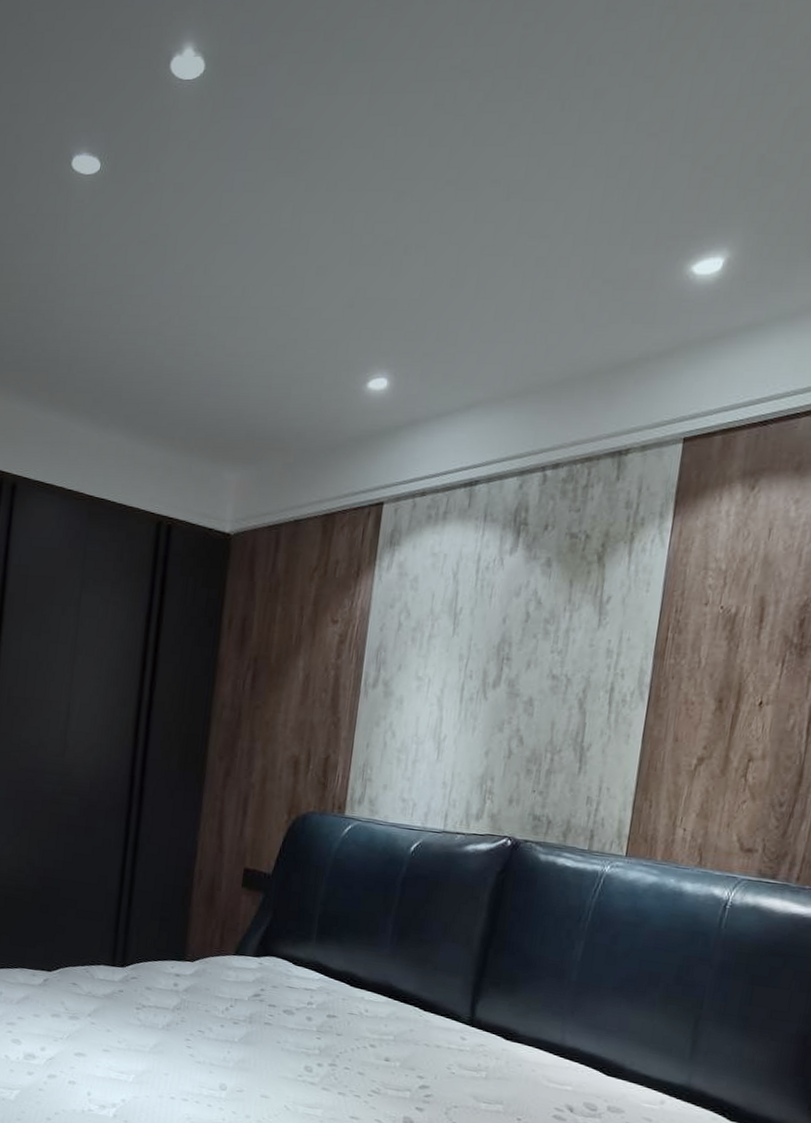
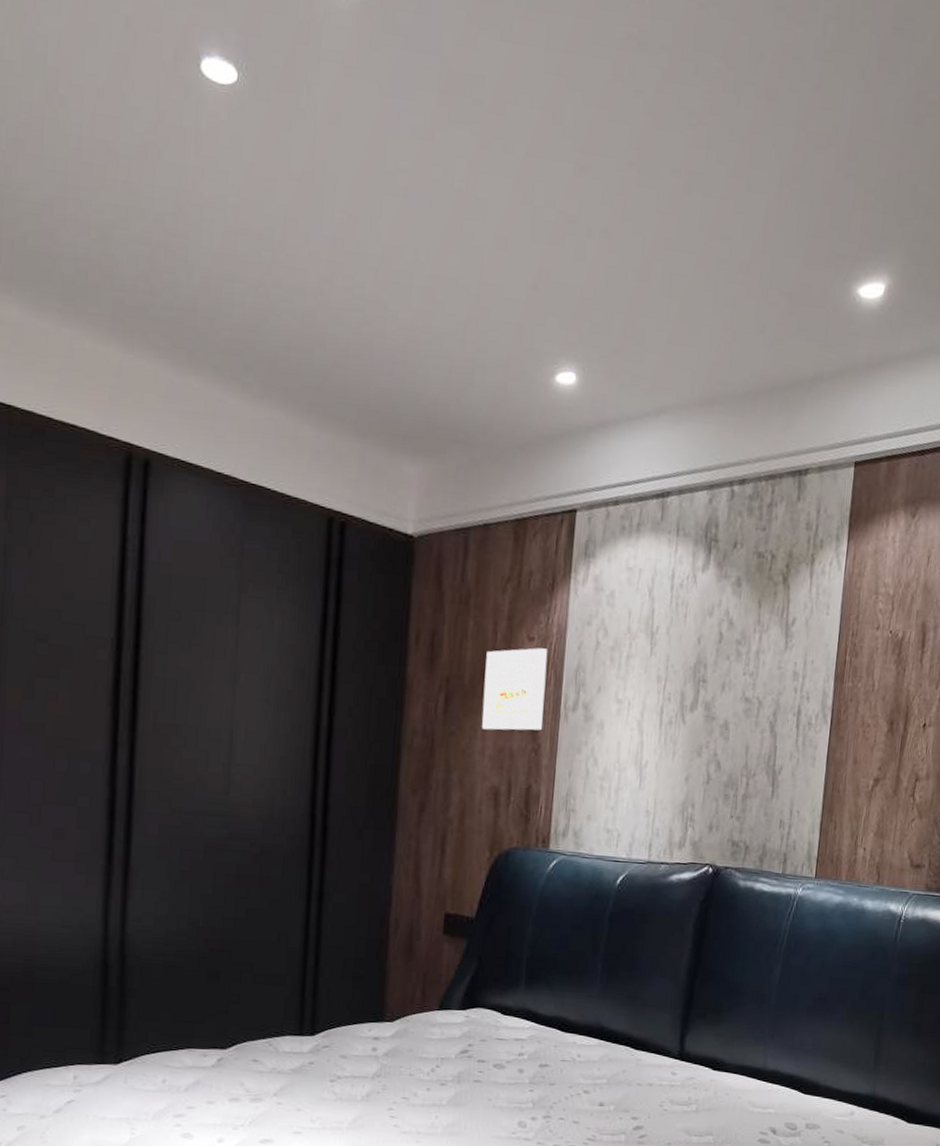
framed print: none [285,630,351,705] -> present [482,648,548,731]

